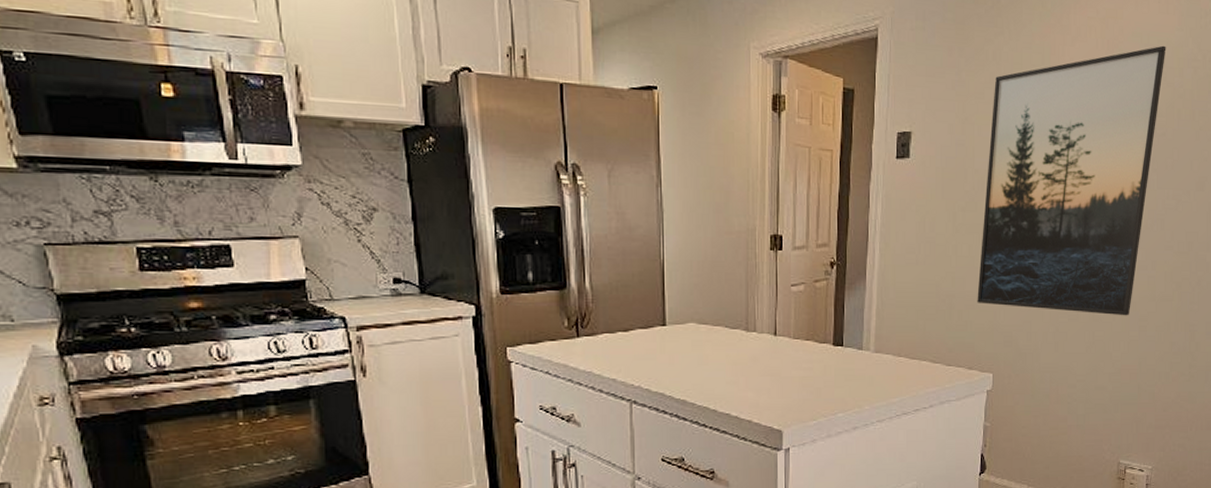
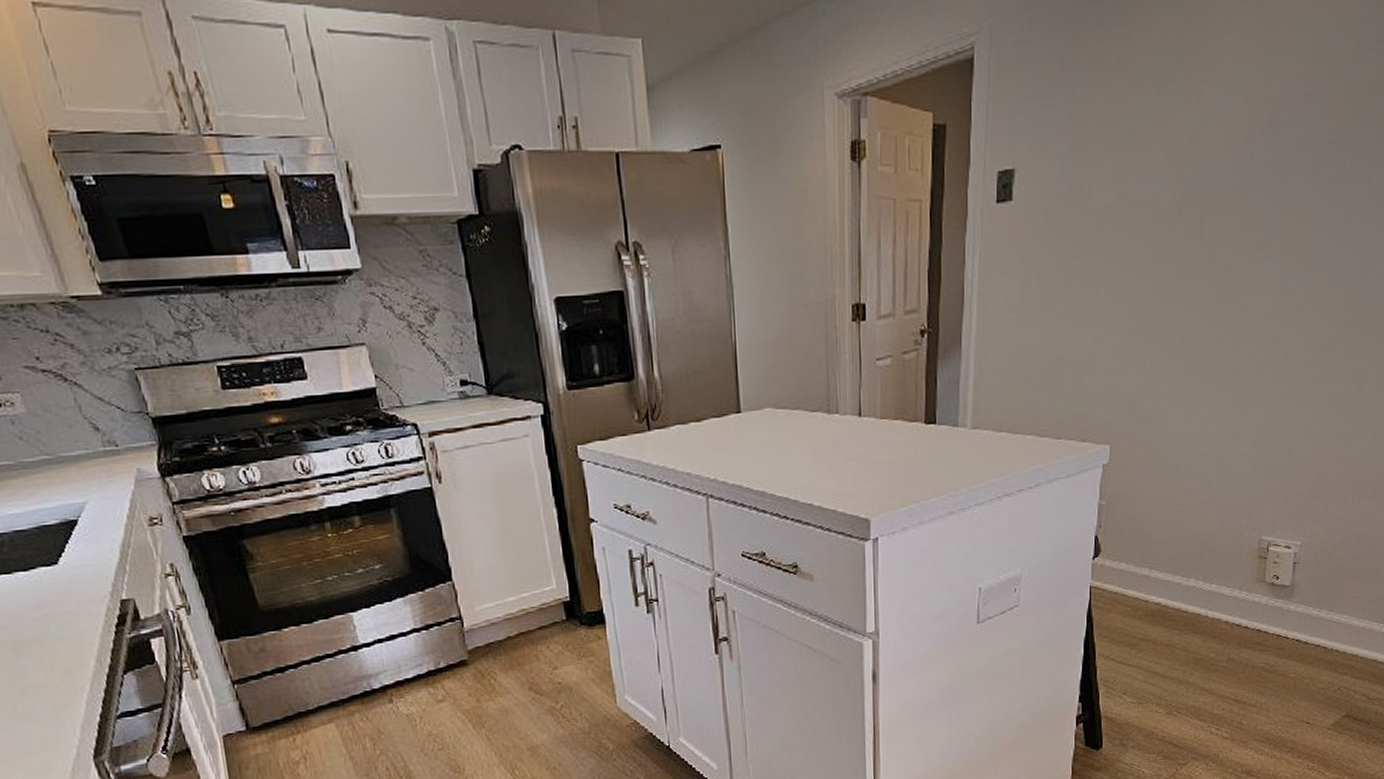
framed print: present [977,45,1166,316] -> none [1092,26,1342,369]

